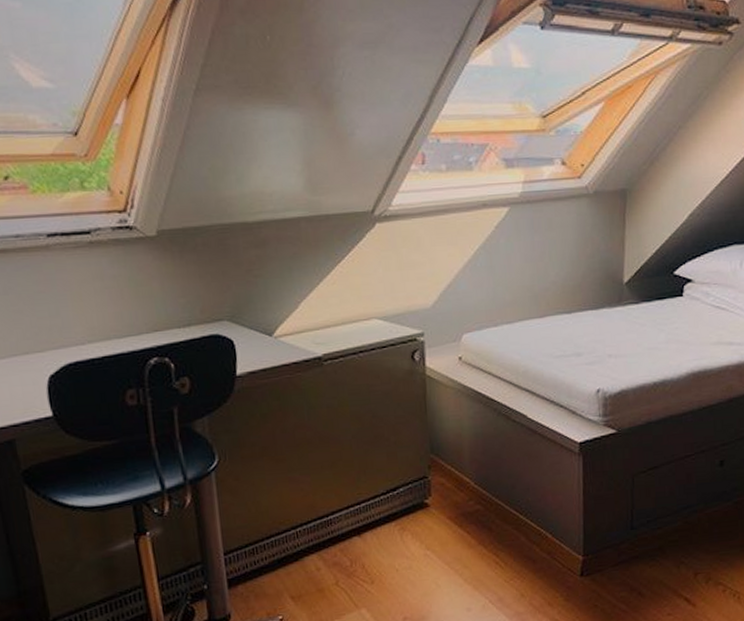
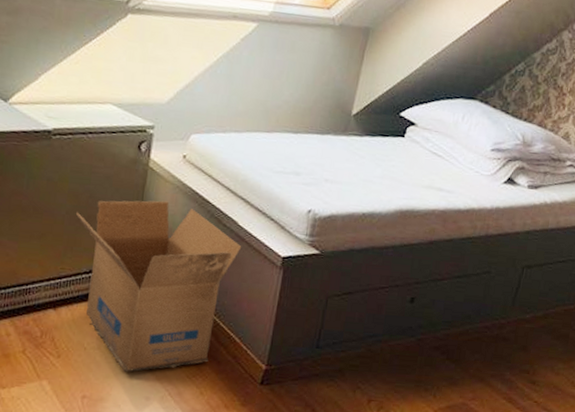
cardboard box: none [362,407,536,587] -> present [76,200,242,372]

